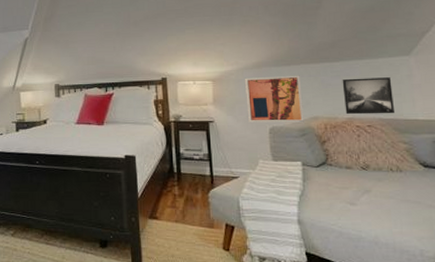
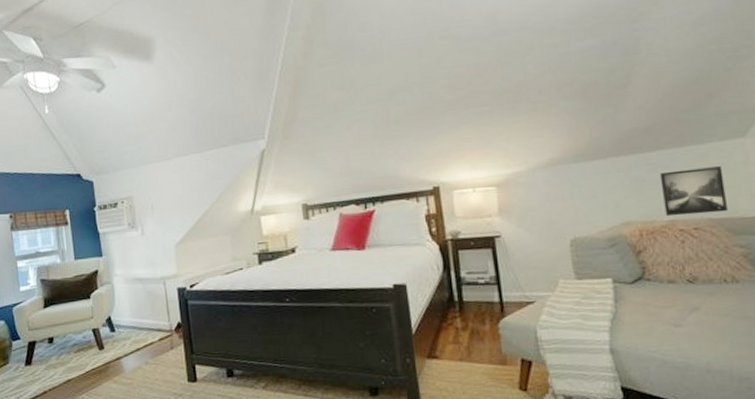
wall art: present [245,75,304,123] -> none [537,171,614,235]

